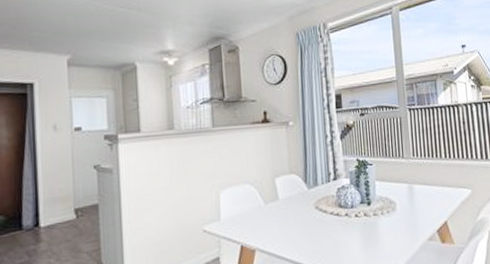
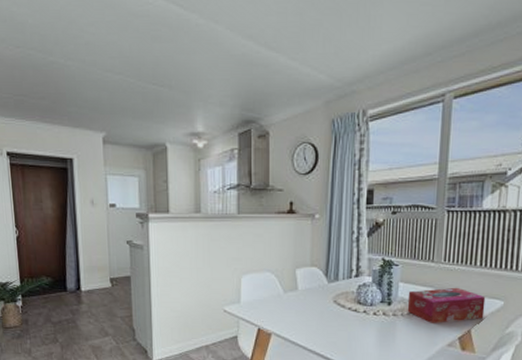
tissue box: none [385,180,456,219] -> present [407,287,486,323]

